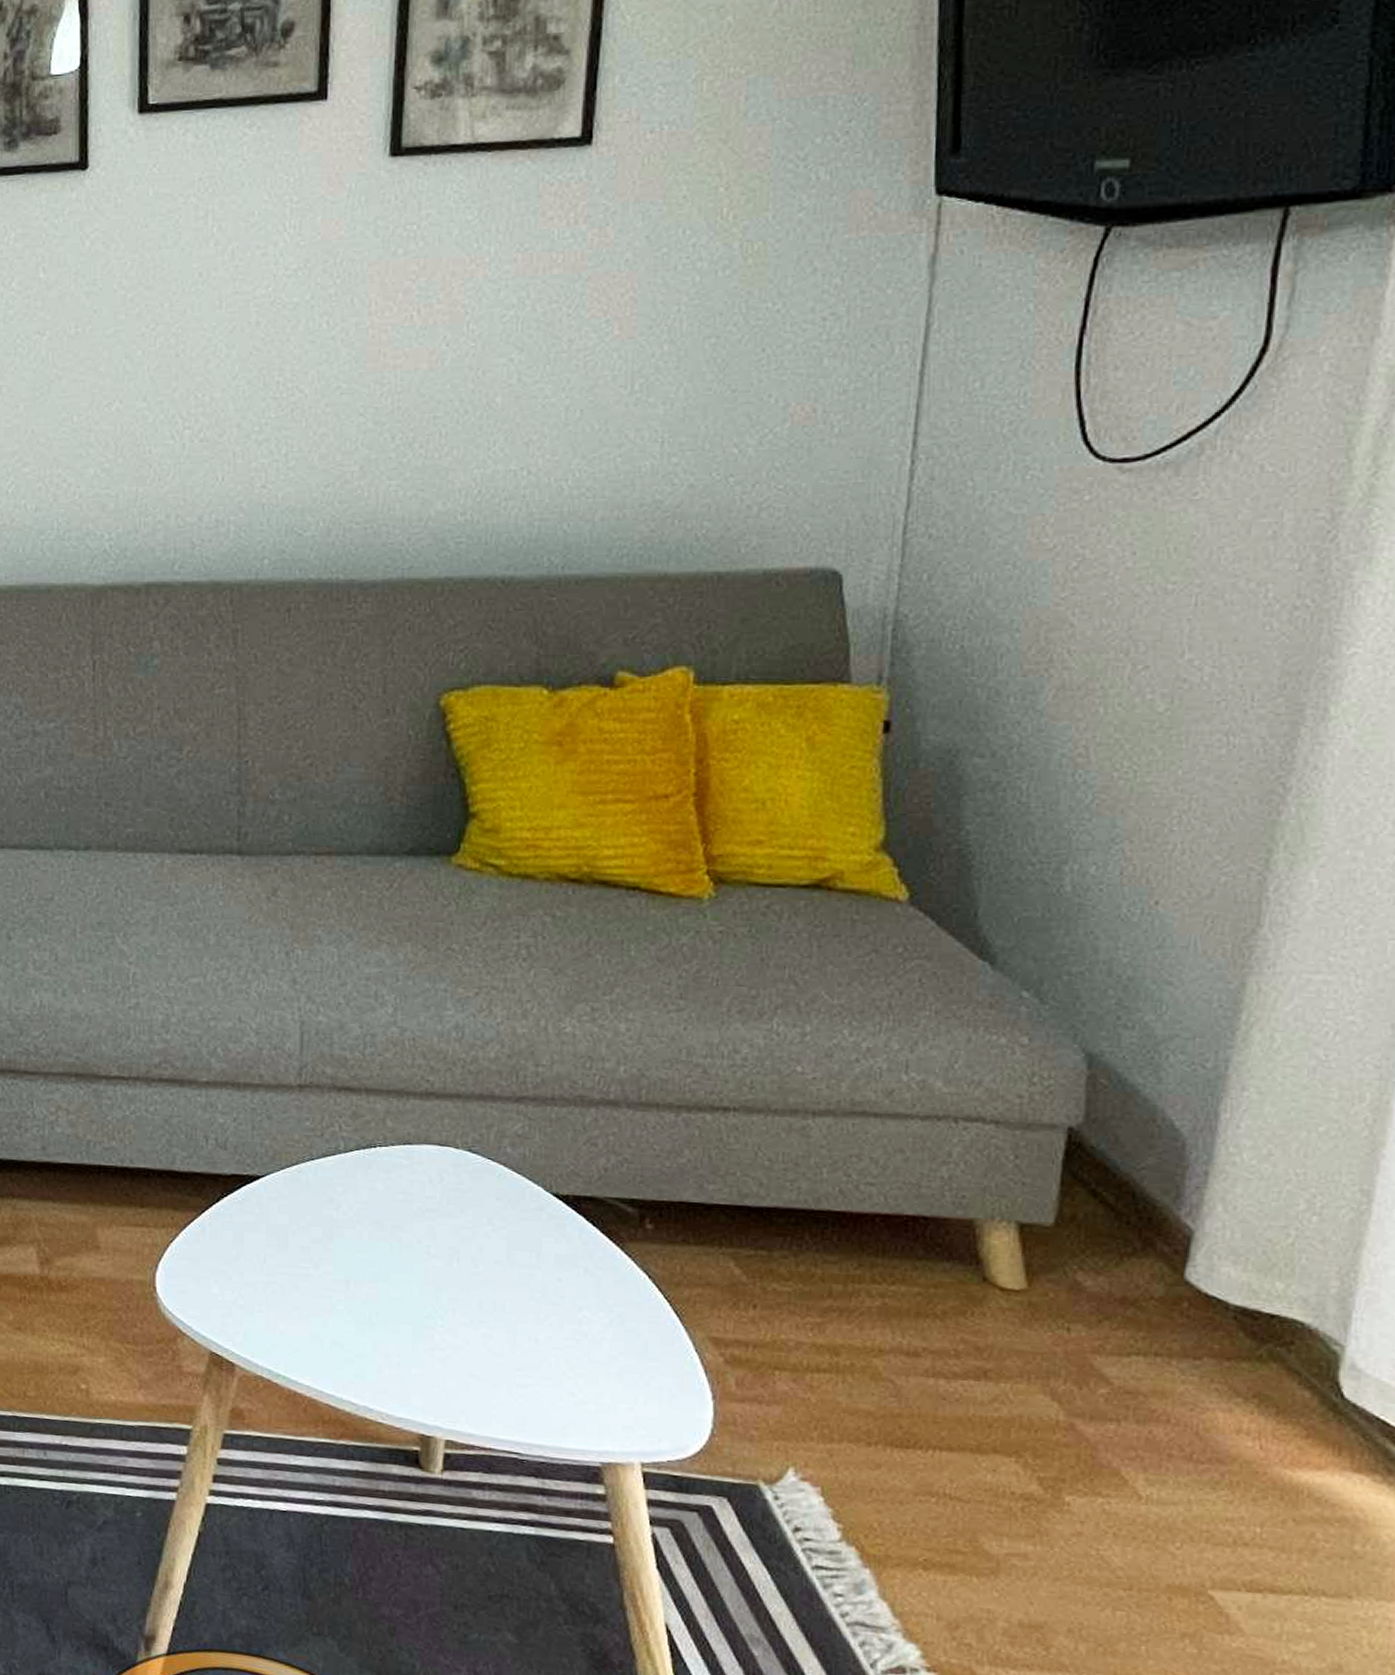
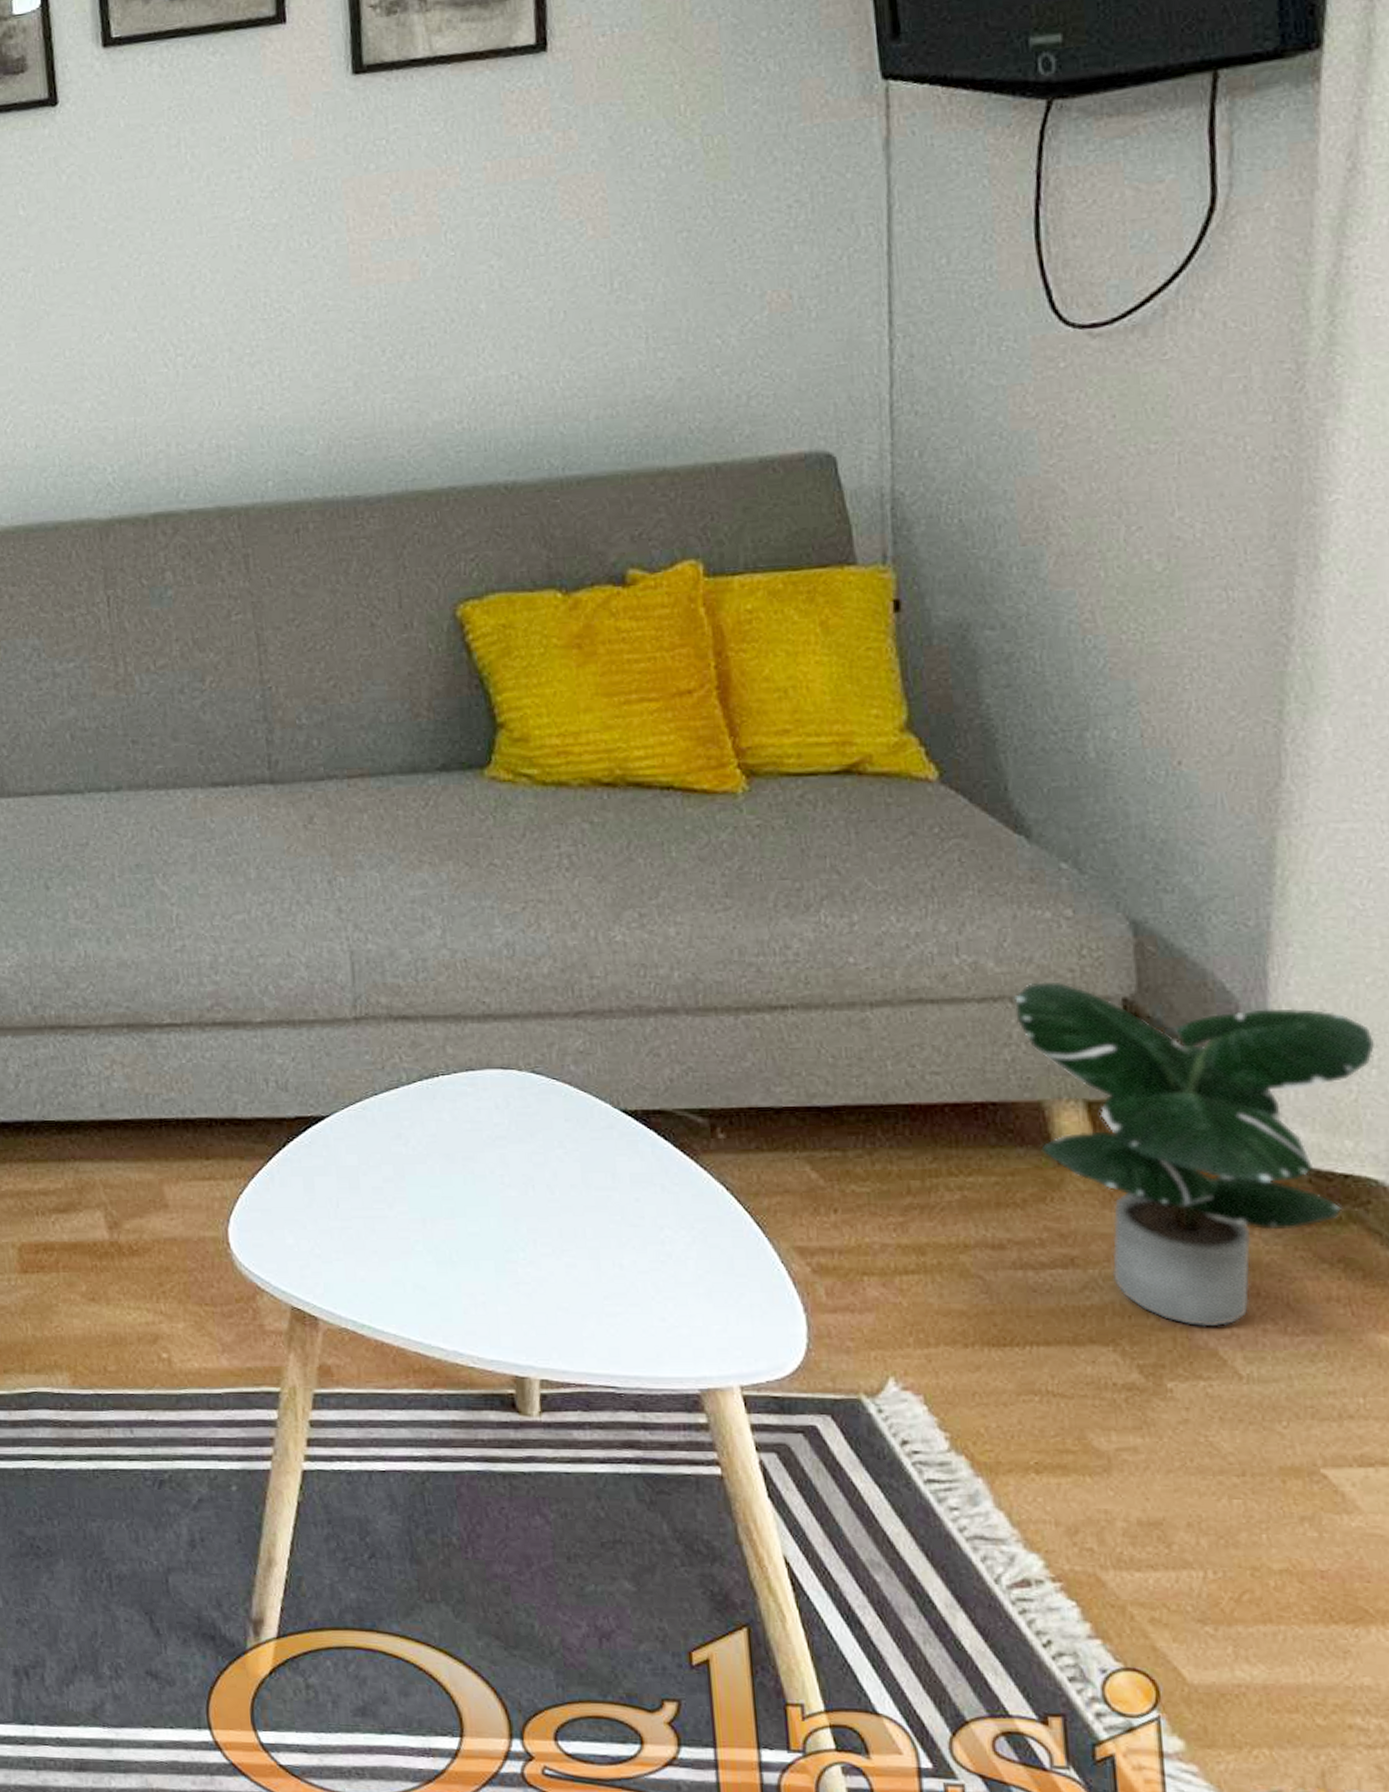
potted plant: none [958,1105,1320,1448] -> present [1014,981,1376,1327]

